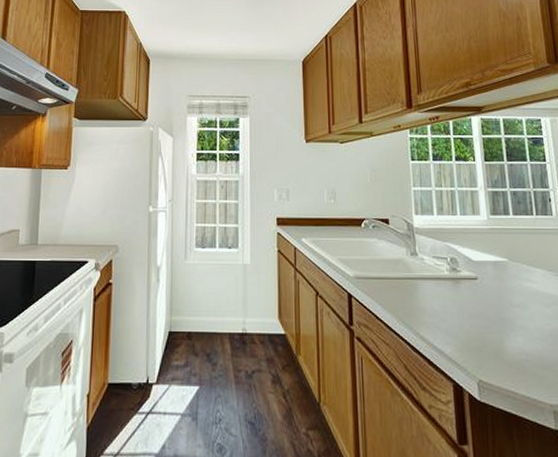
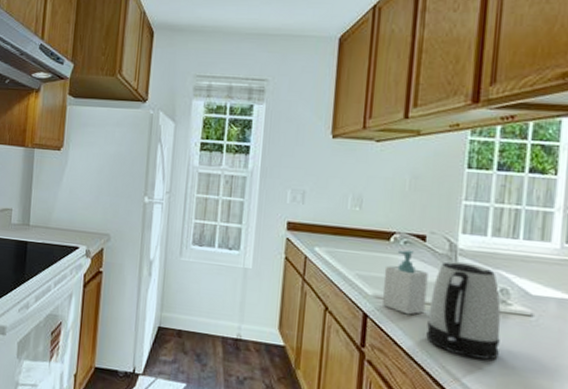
soap bottle: none [360,233,397,290] -> present [381,250,428,315]
kettle: none [399,238,458,322] -> present [426,261,501,360]

